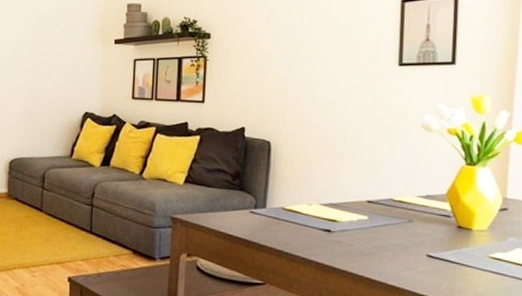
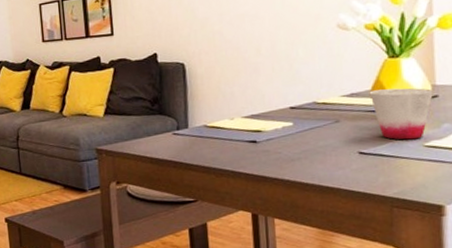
cup: none [444,195,503,249] -> present [369,88,433,140]

